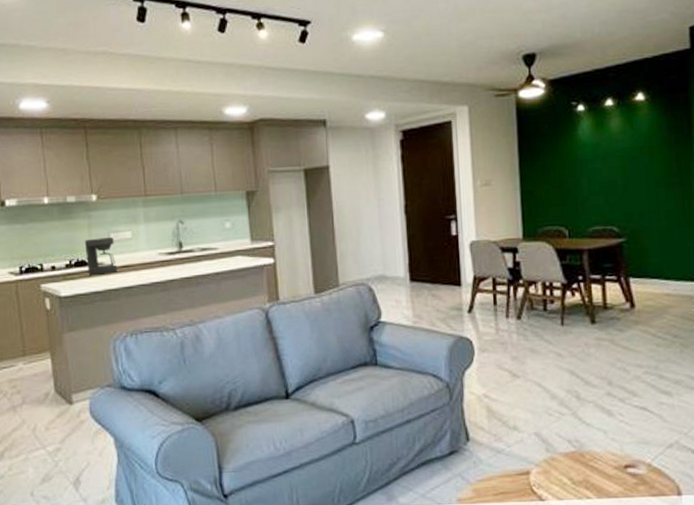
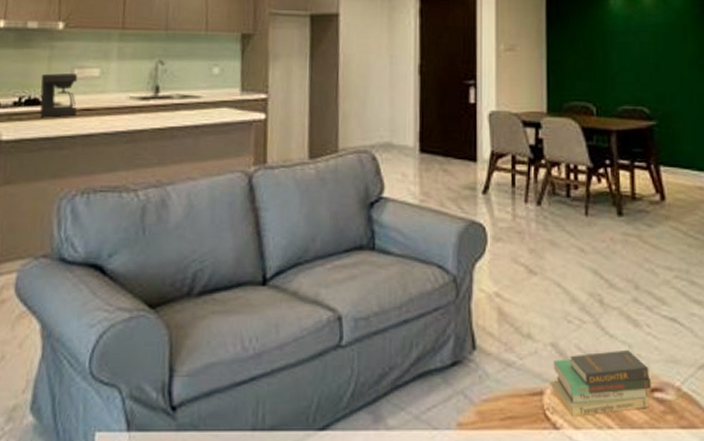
books: none [536,435,624,492] -> present [551,349,651,418]

